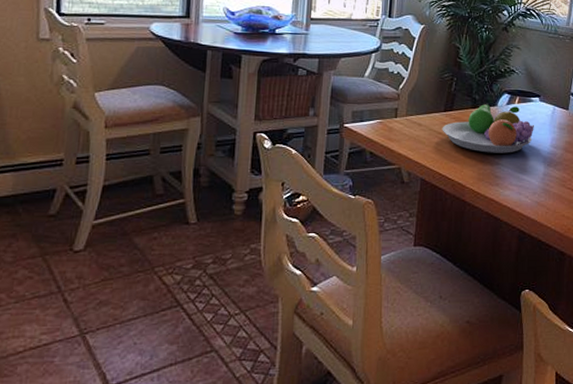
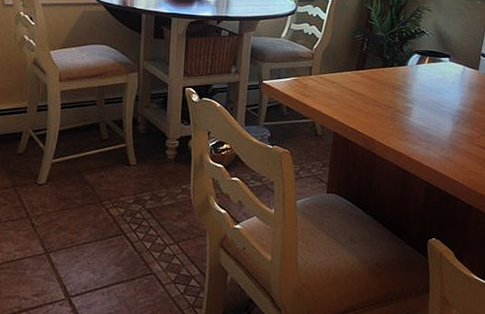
fruit bowl: present [442,104,534,153] -> none [353,64,443,111]

